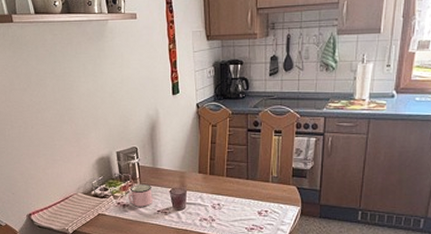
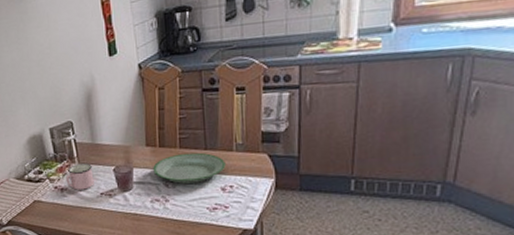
plate: none [203,181,263,207] -> present [153,152,226,184]

